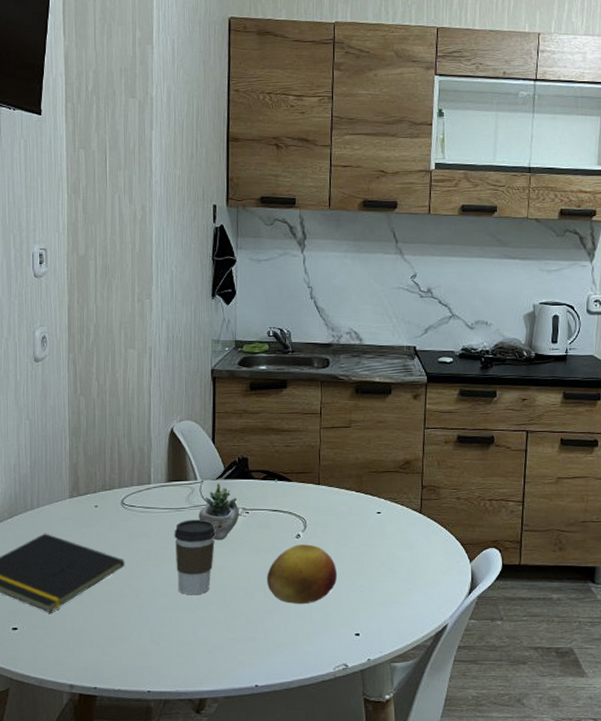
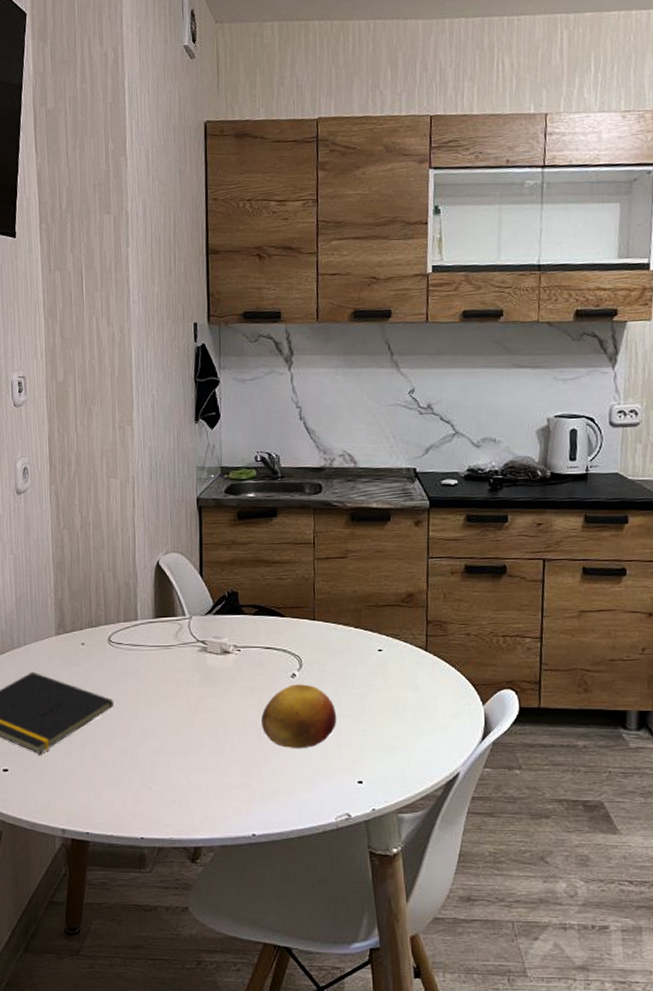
coffee cup: present [174,519,216,595] -> none [163,657,207,738]
succulent plant: present [199,479,278,541] -> none [188,614,270,680]

